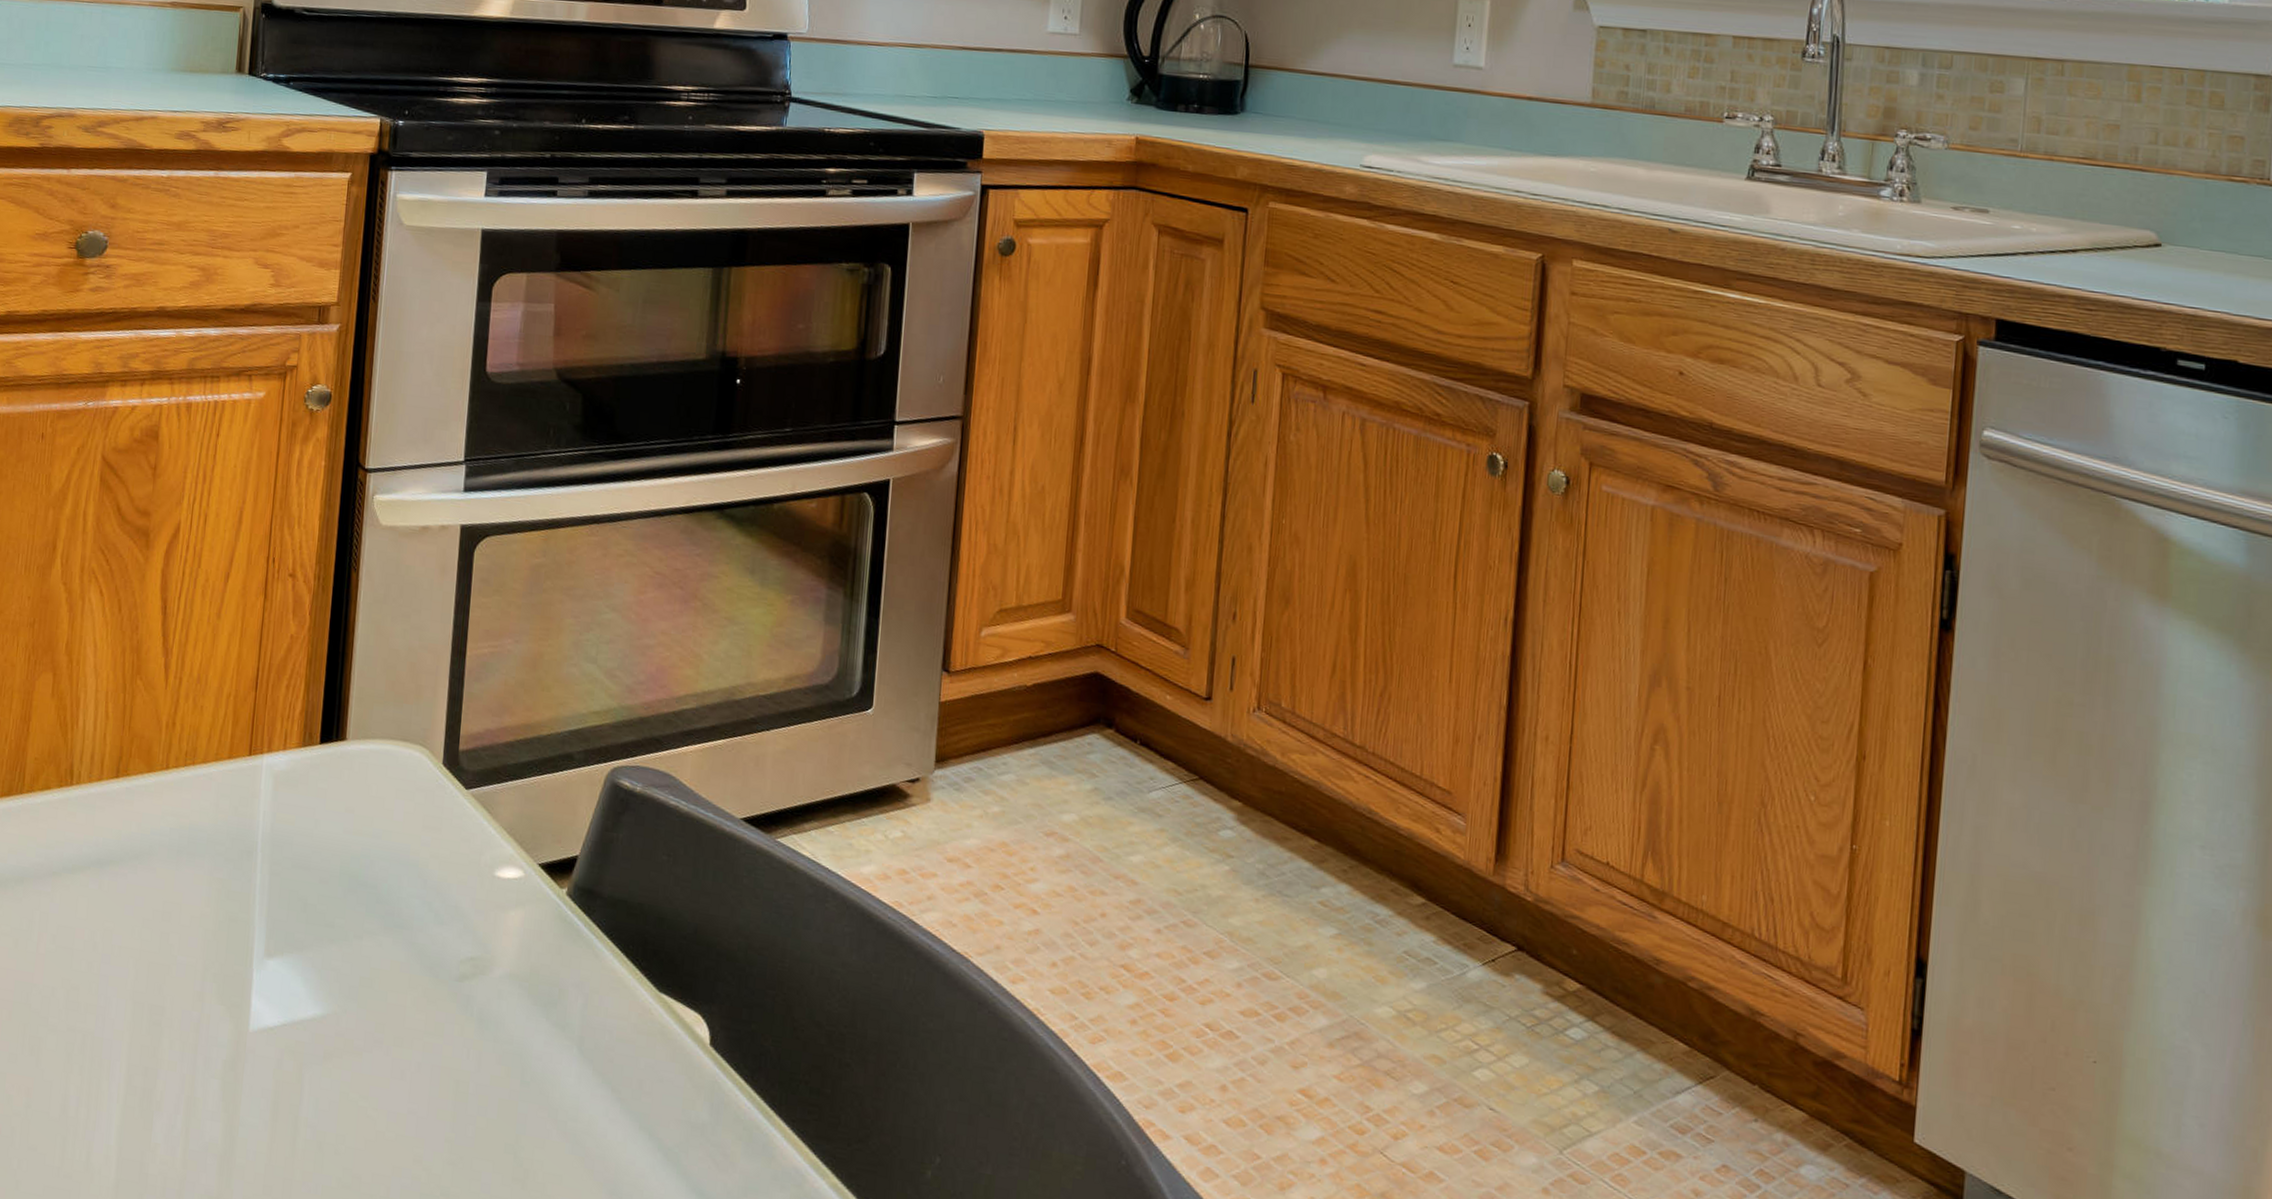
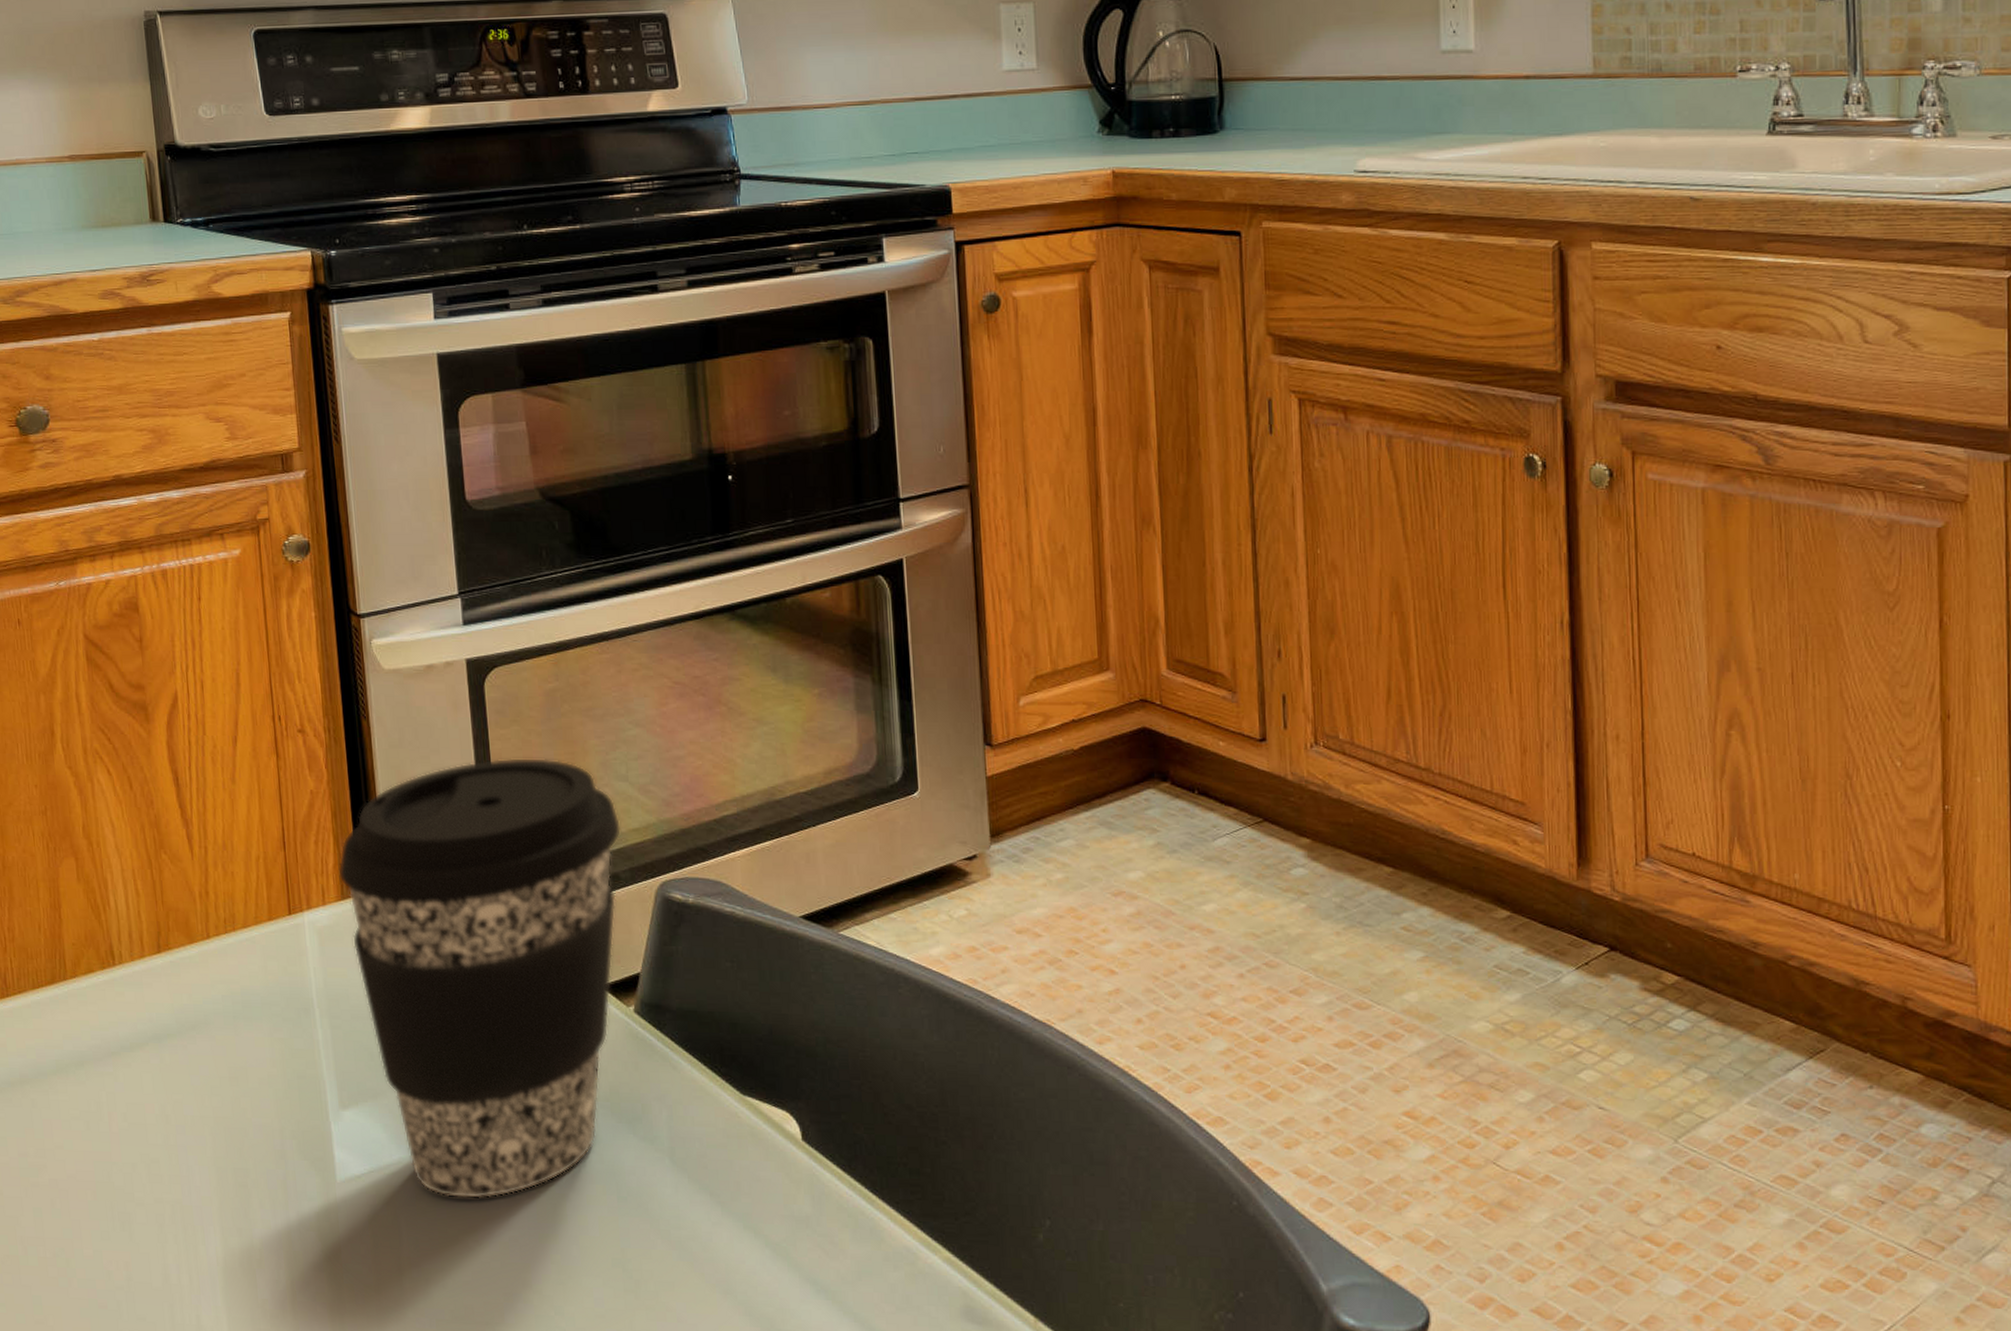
coffee cup: none [304,625,583,1067] -> present [338,757,622,1199]

